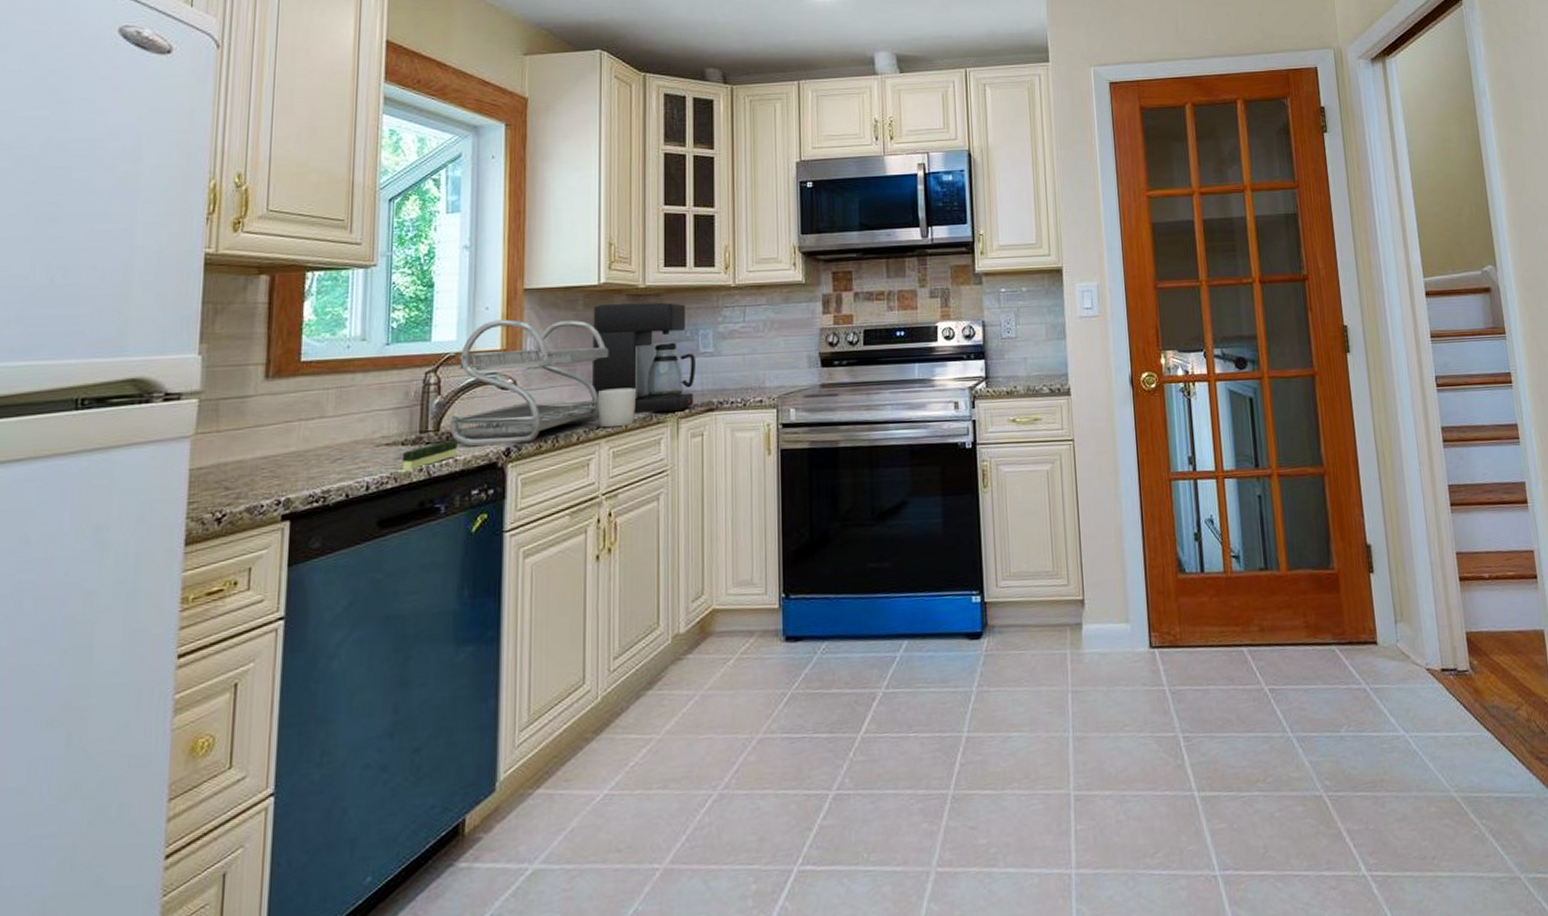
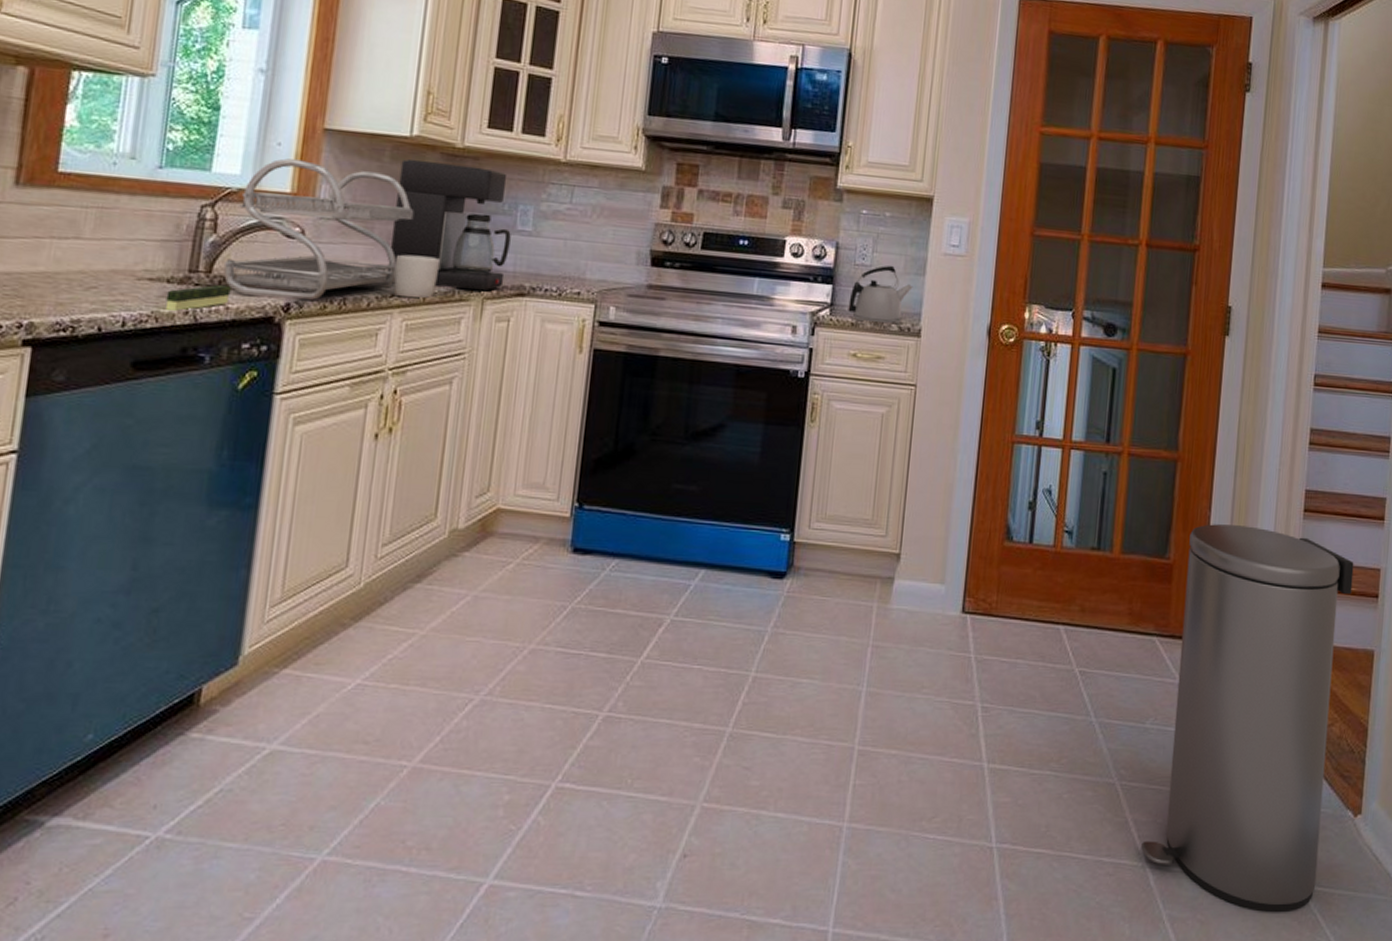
kettle: none [1001,334,1057,390] -> present [848,265,913,325]
pedal bin: none [1348,527,1535,907] -> present [1141,524,1354,912]

